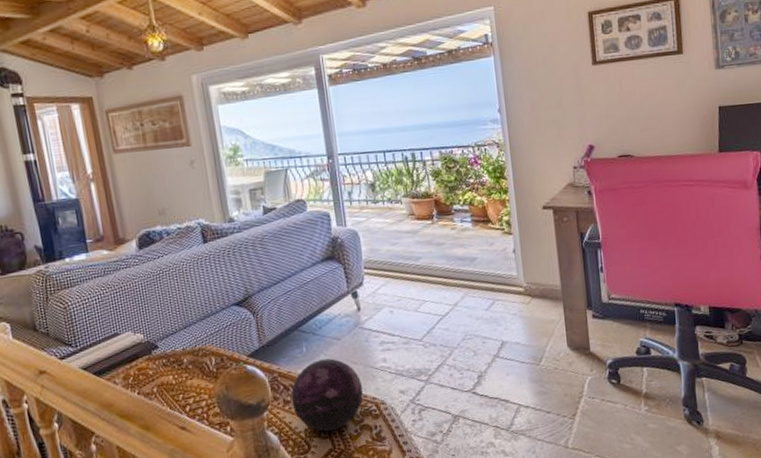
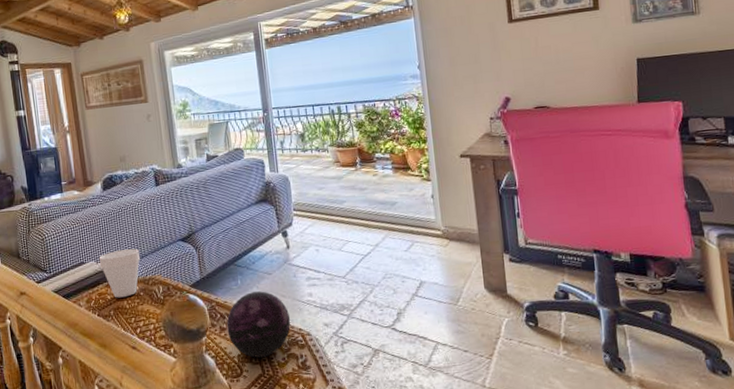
cup: none [136,315,188,373] -> present [98,248,141,298]

